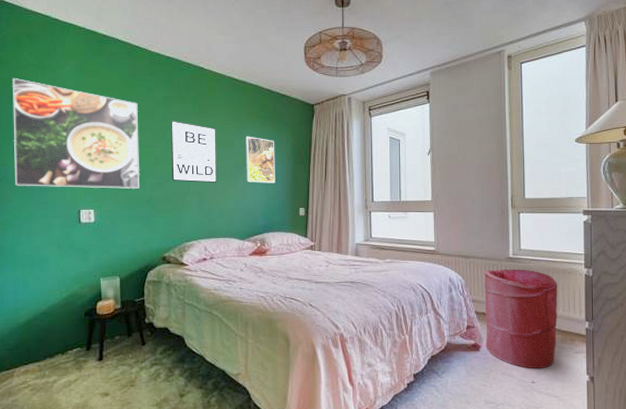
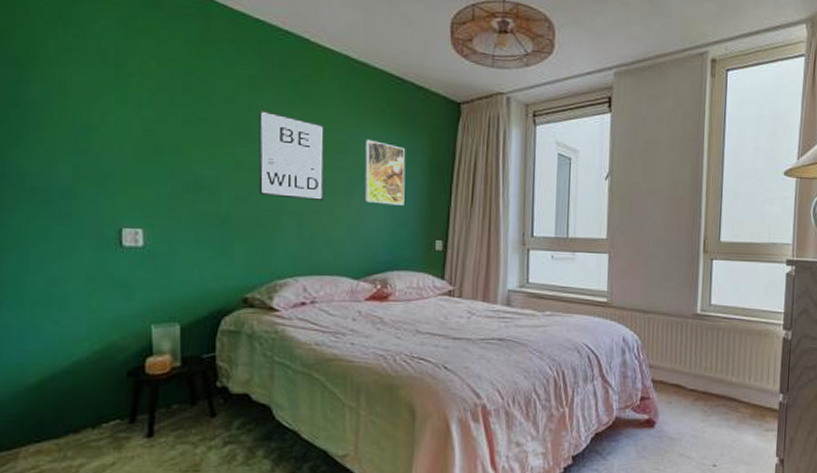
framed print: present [13,78,139,189] -> none [17,30,212,203]
laundry hamper: present [484,269,558,369] -> none [661,328,751,450]

